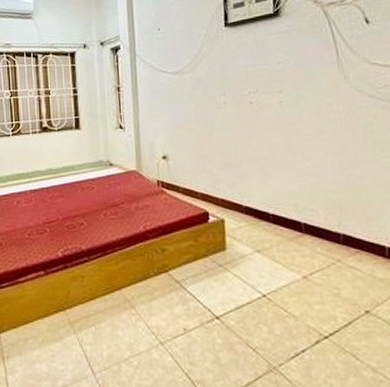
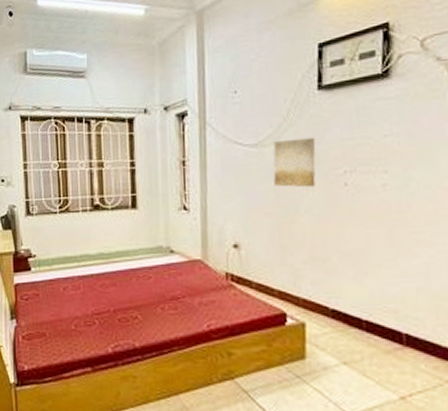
wall art: none [191,65,227,107] -> present [273,137,316,188]

